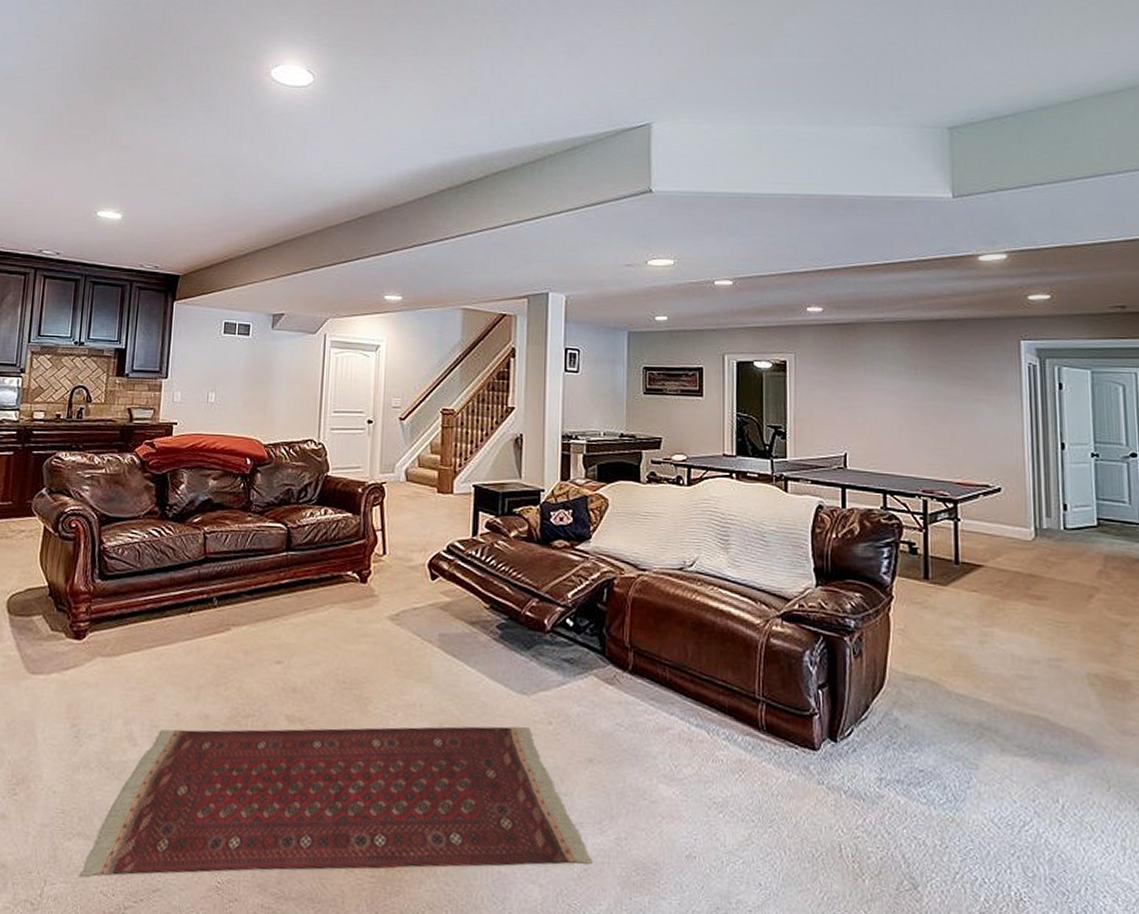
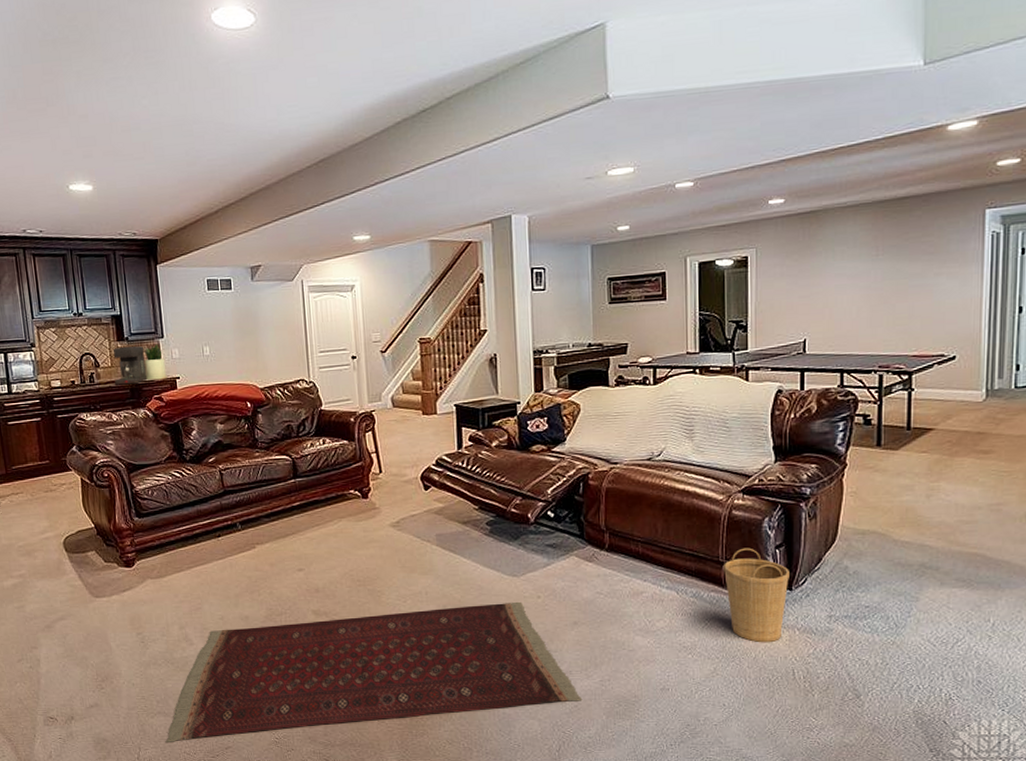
coffee maker: none [105,383,143,425] -> present [113,346,147,385]
planter: none [139,384,165,424] -> present [143,344,169,381]
basket: none [760,684,834,807] -> present [724,547,789,643]

